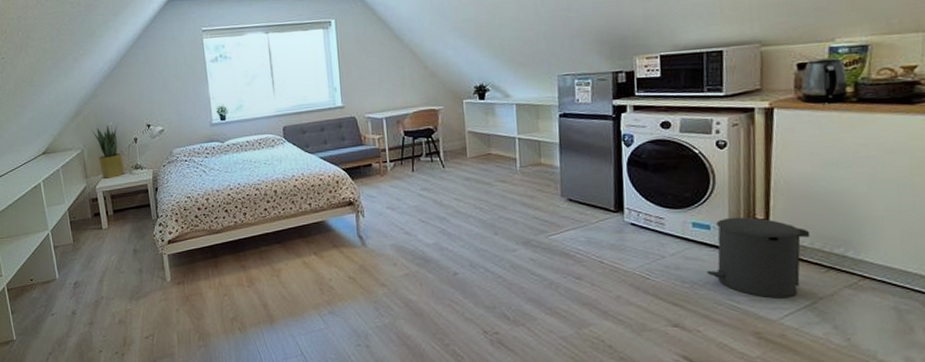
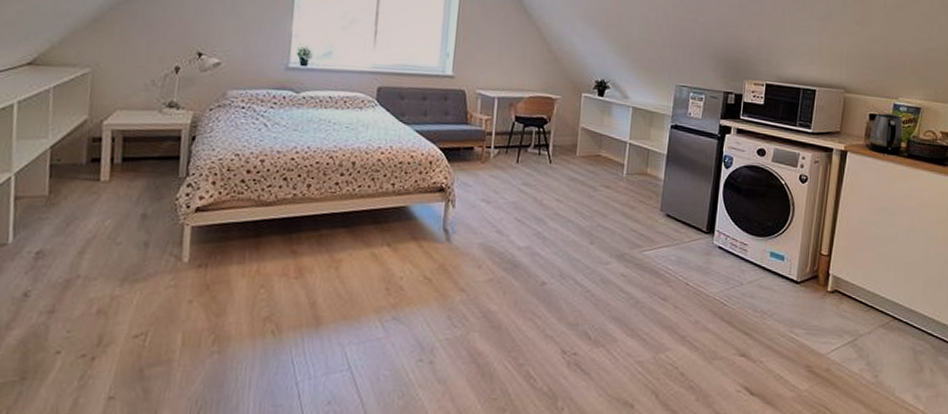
planter: present [91,124,125,179] -> none [112,42,153,114]
trash can: present [707,217,811,299] -> none [776,250,861,334]

